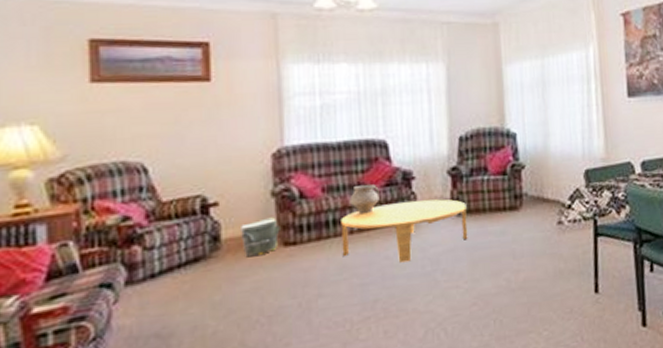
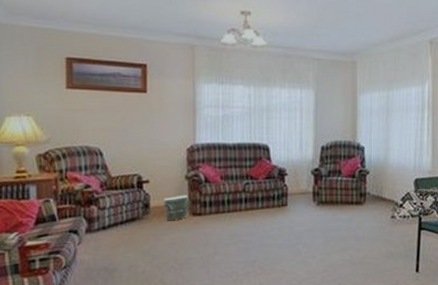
coffee table: present [341,199,468,263] -> none [233,191,324,235]
ceramic pot: present [349,184,380,215] -> none [240,177,261,198]

